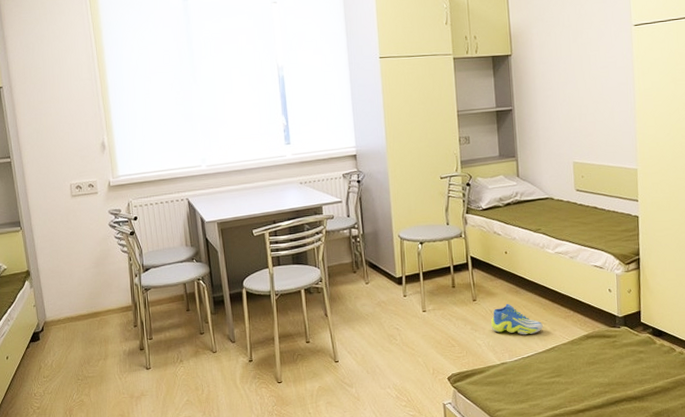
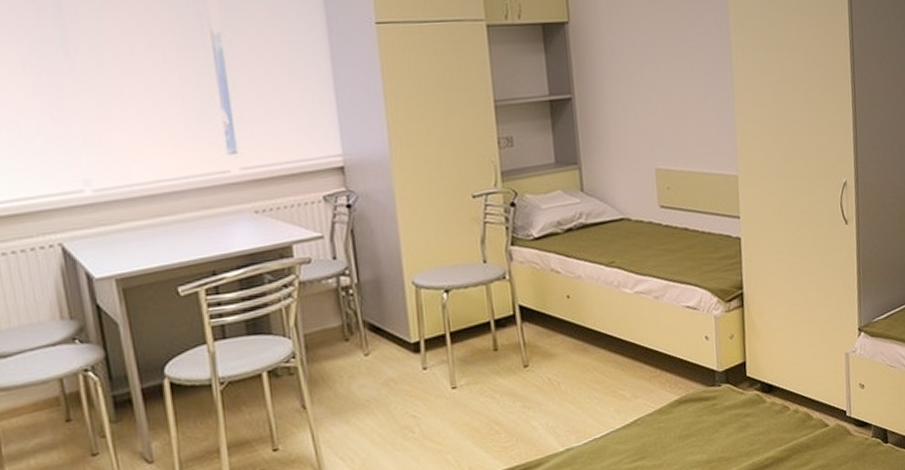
sneaker: present [490,303,543,335] -> none [549,366,621,409]

